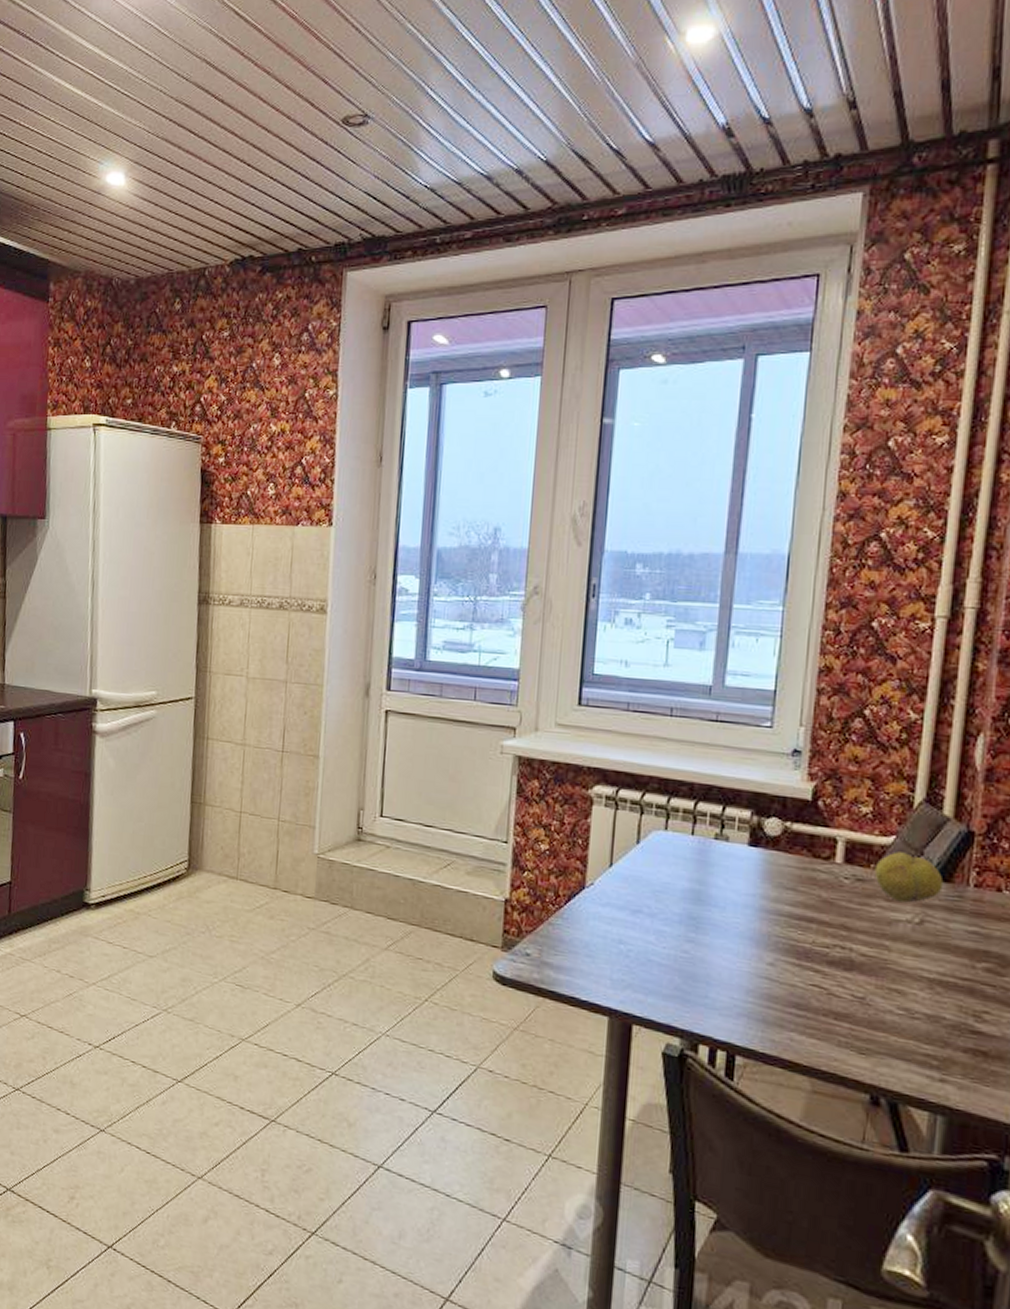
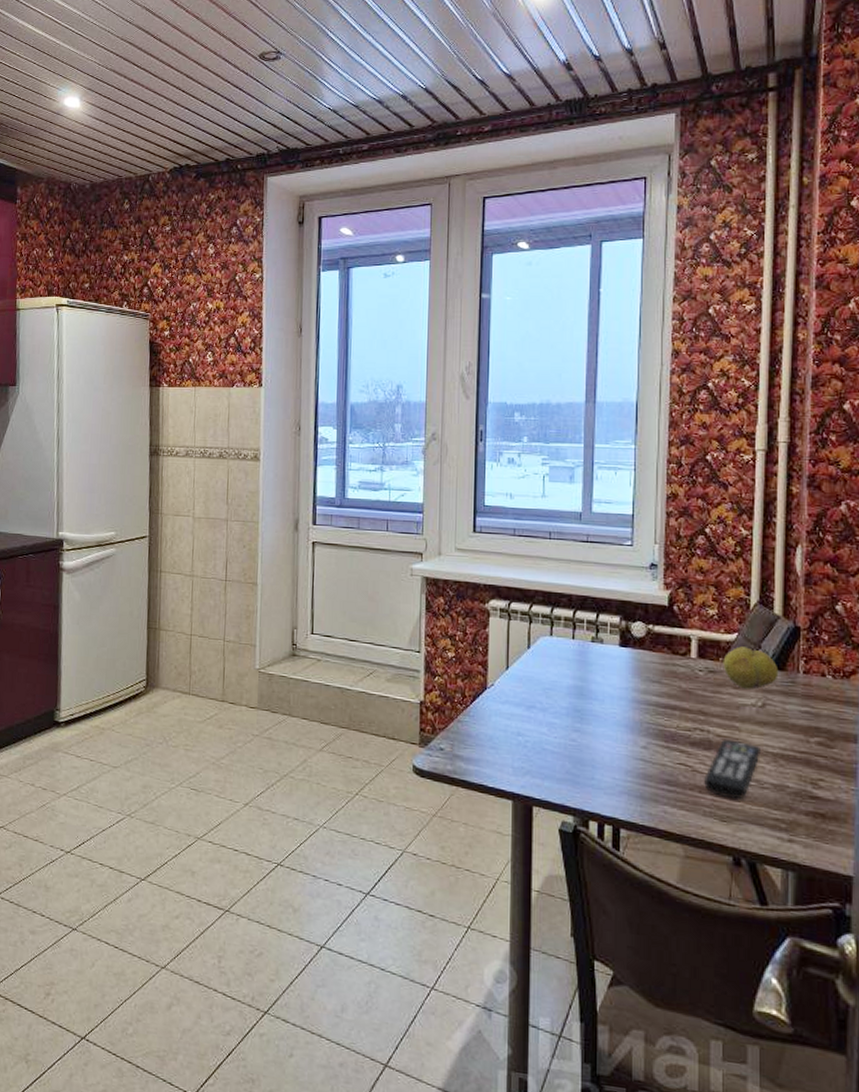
remote control: none [840,959,914,1030] -> present [703,739,761,800]

